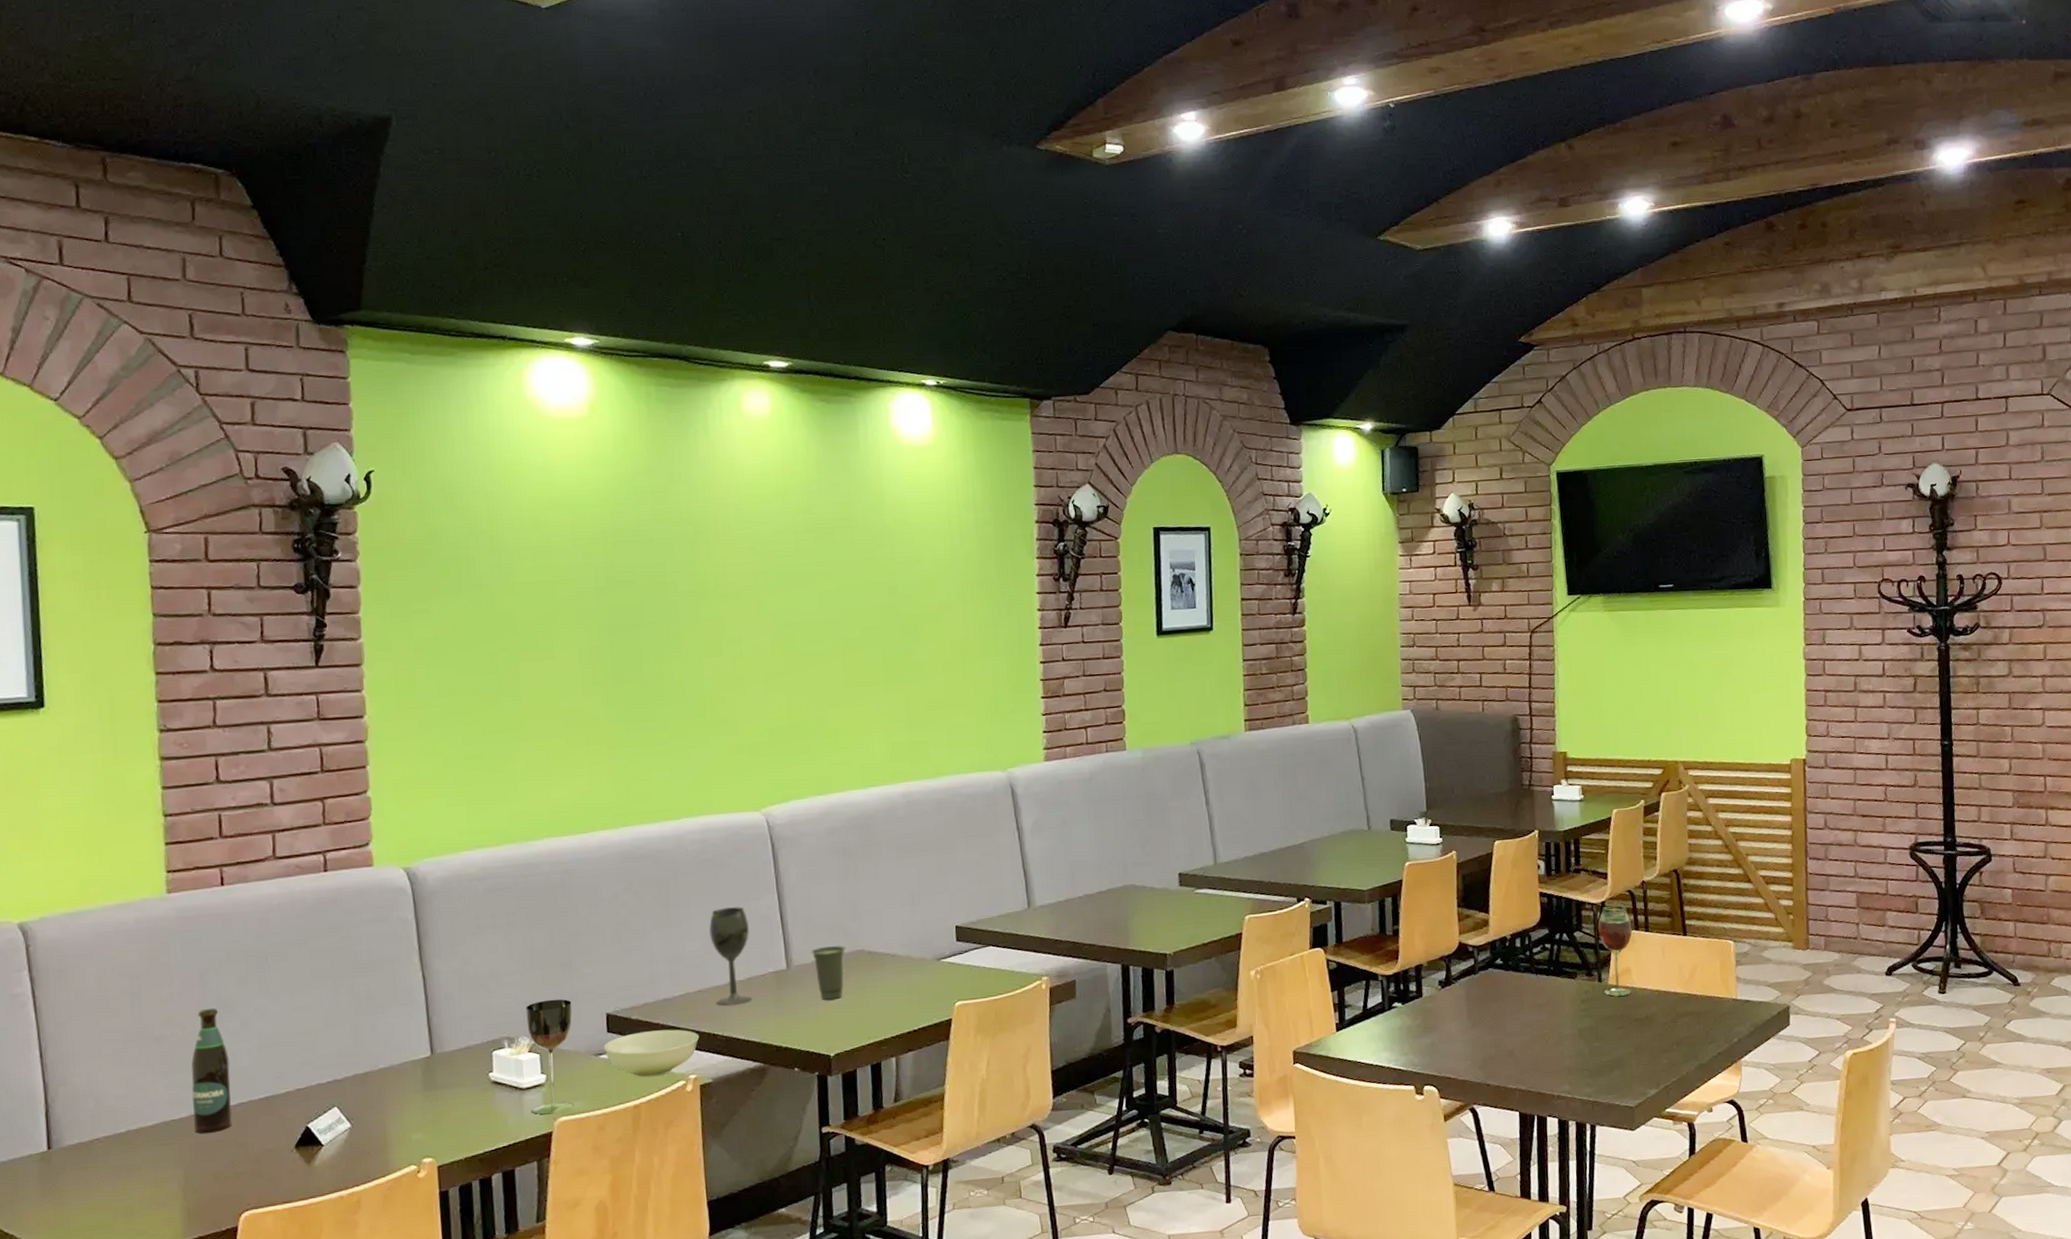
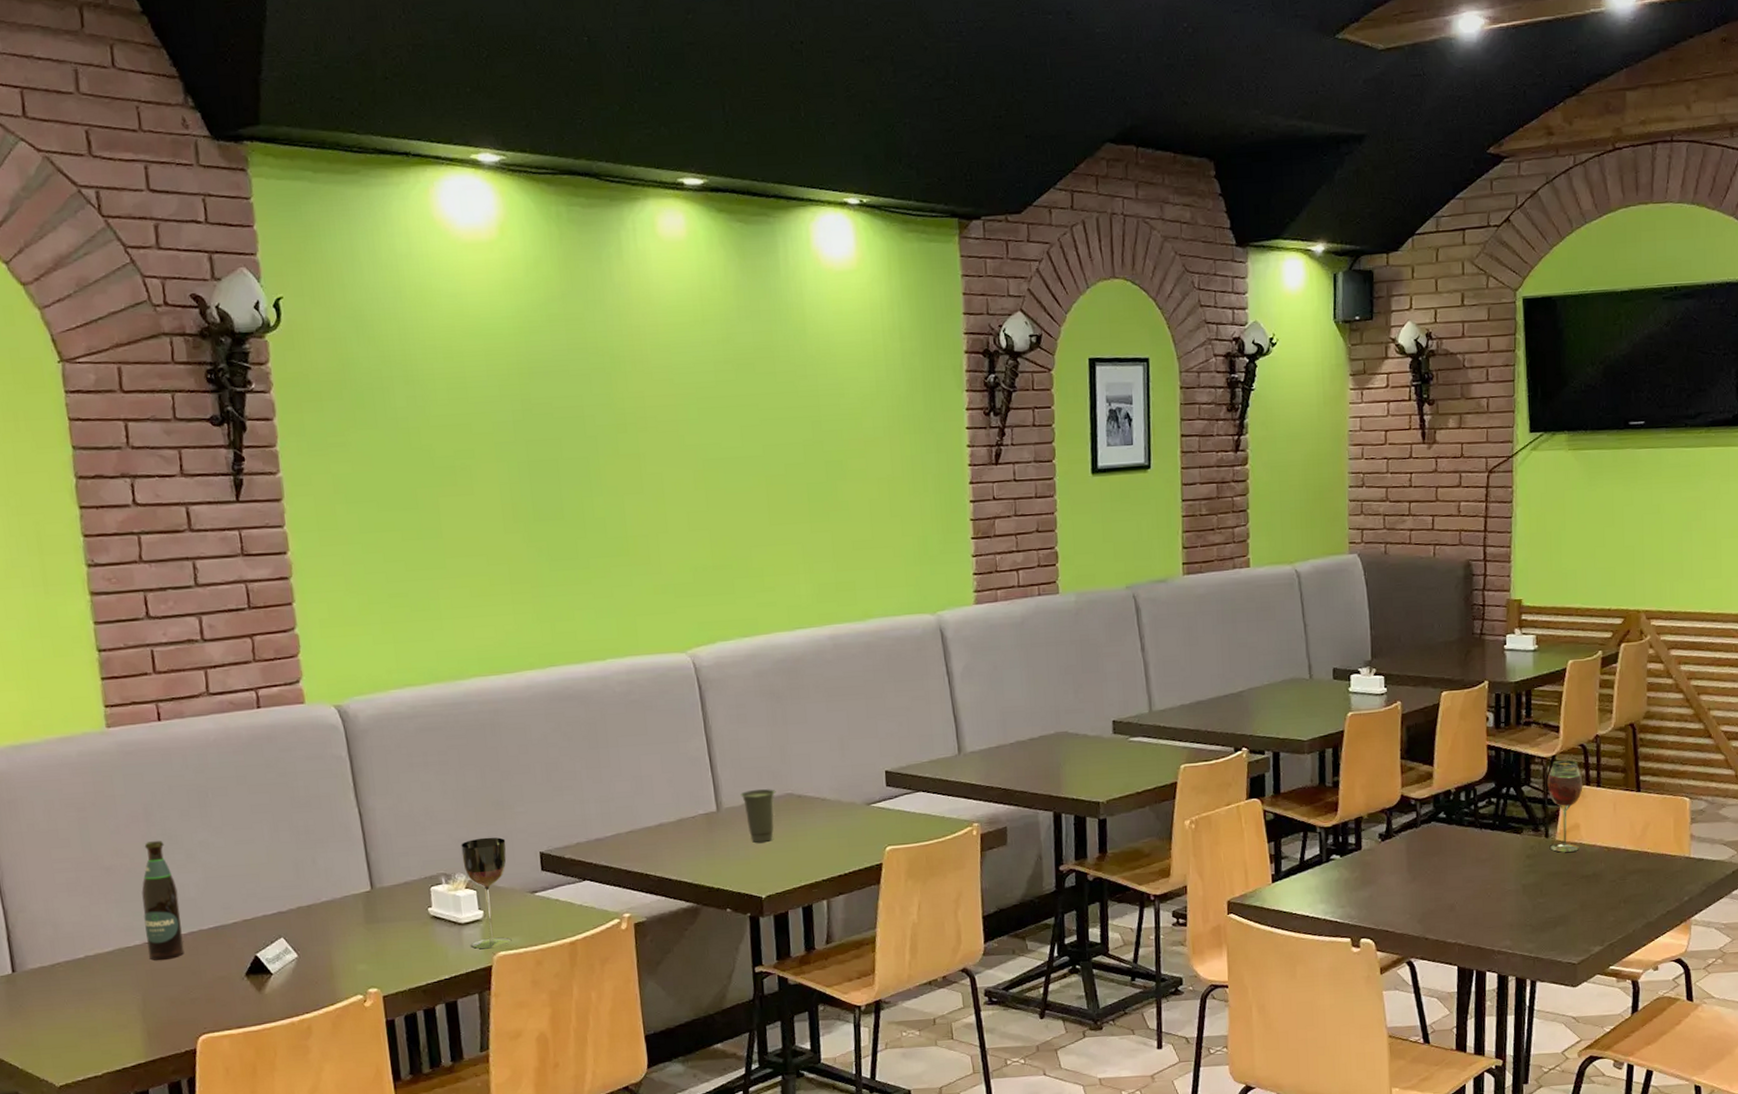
bowl: present [603,1029,700,1078] -> none [538,868,632,915]
wine glass: present [708,907,753,1007] -> none [638,749,684,848]

